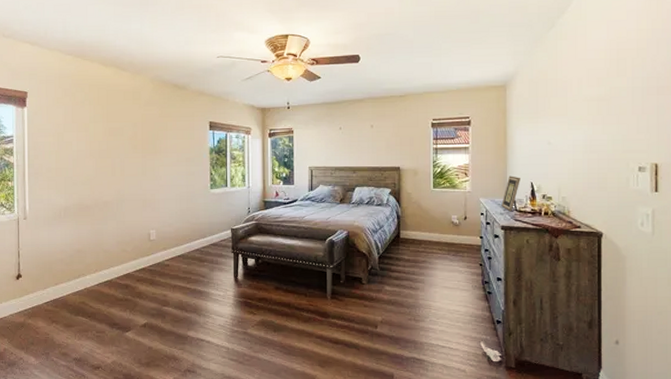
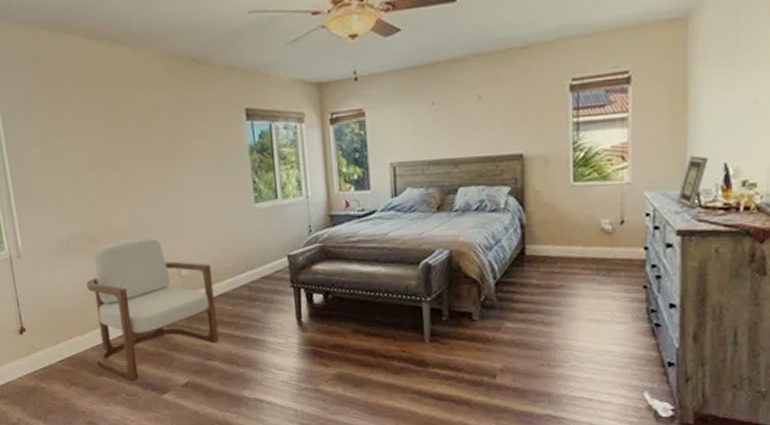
armchair: none [76,210,174,320] -> present [86,237,219,380]

